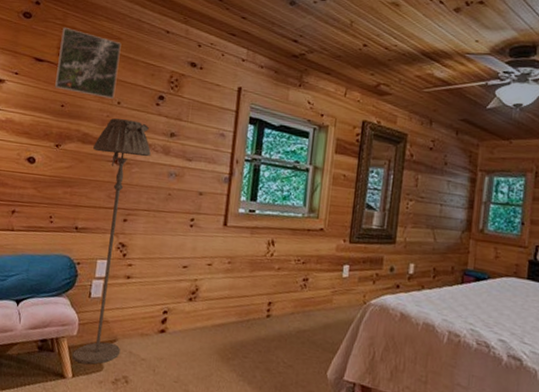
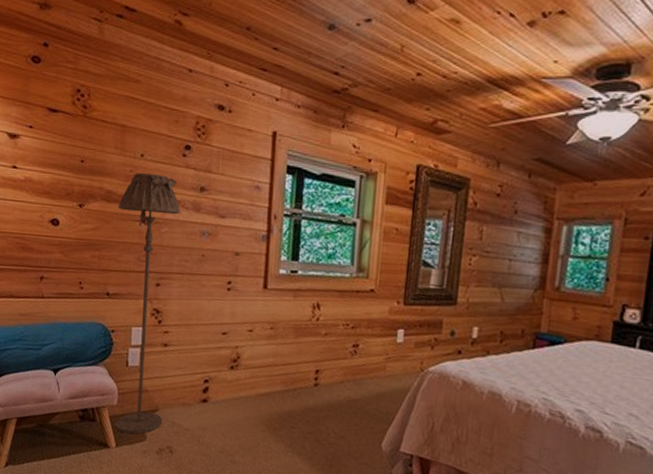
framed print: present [55,27,122,99] -> none [72,72,140,151]

